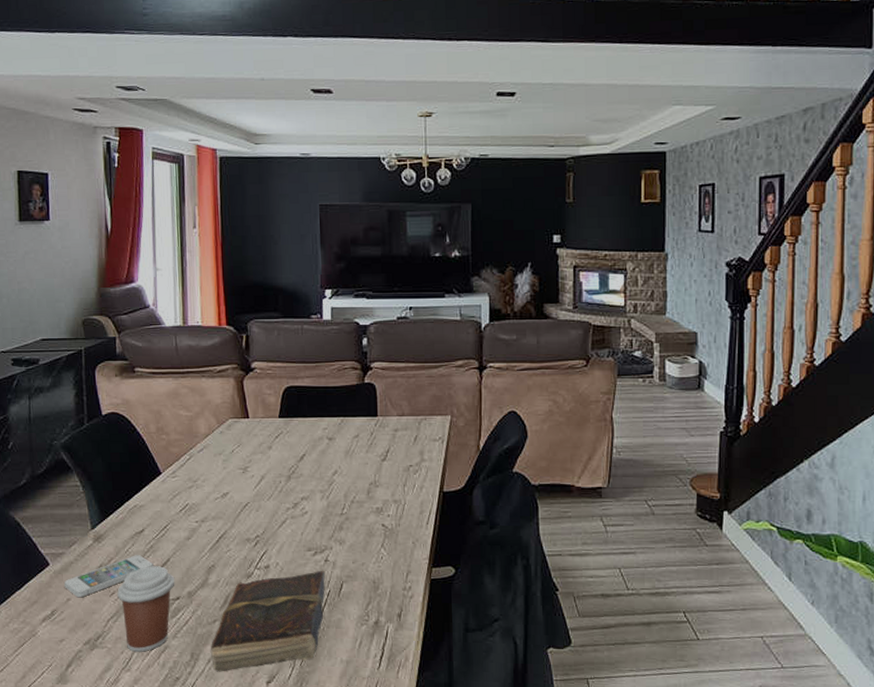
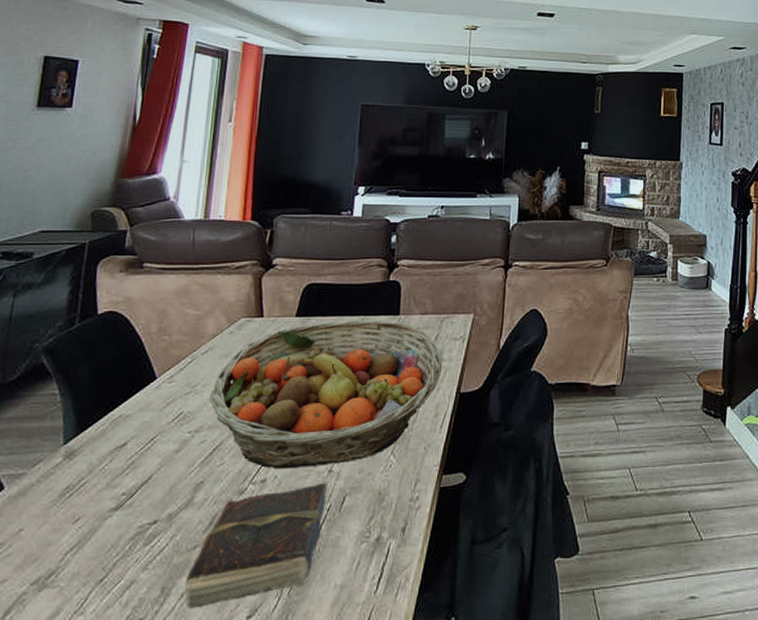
smartphone: present [63,555,154,598] -> none [17,473,132,527]
coffee cup: present [117,566,175,652] -> none [82,485,155,590]
fruit basket: none [210,421,424,557] -> present [210,320,443,469]

